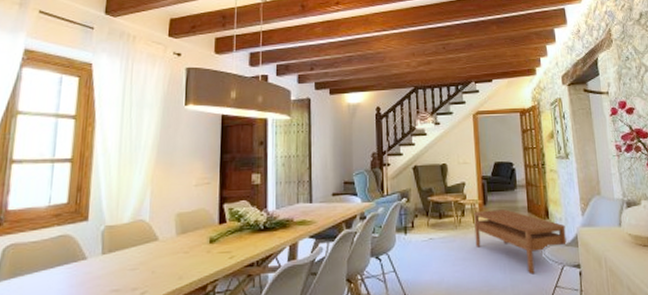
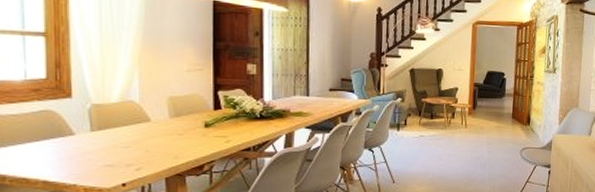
coffee table: present [474,209,566,275] -> none [461,114,543,171]

